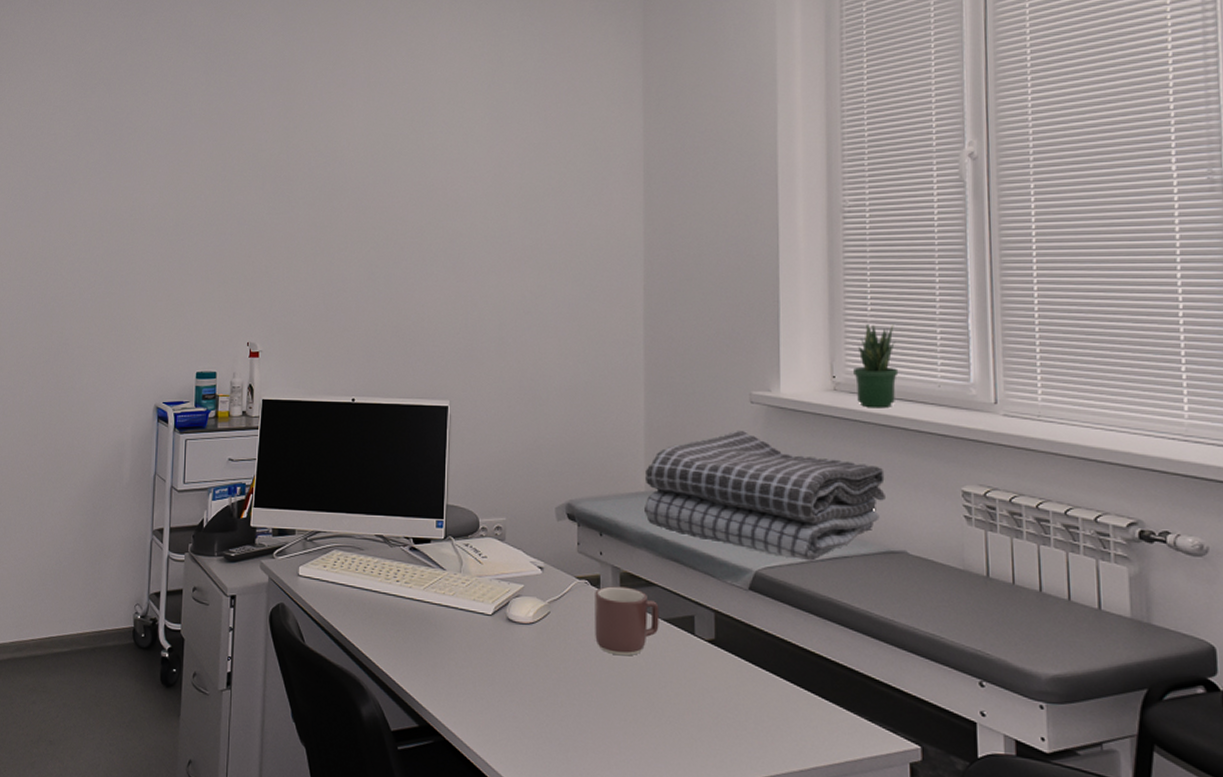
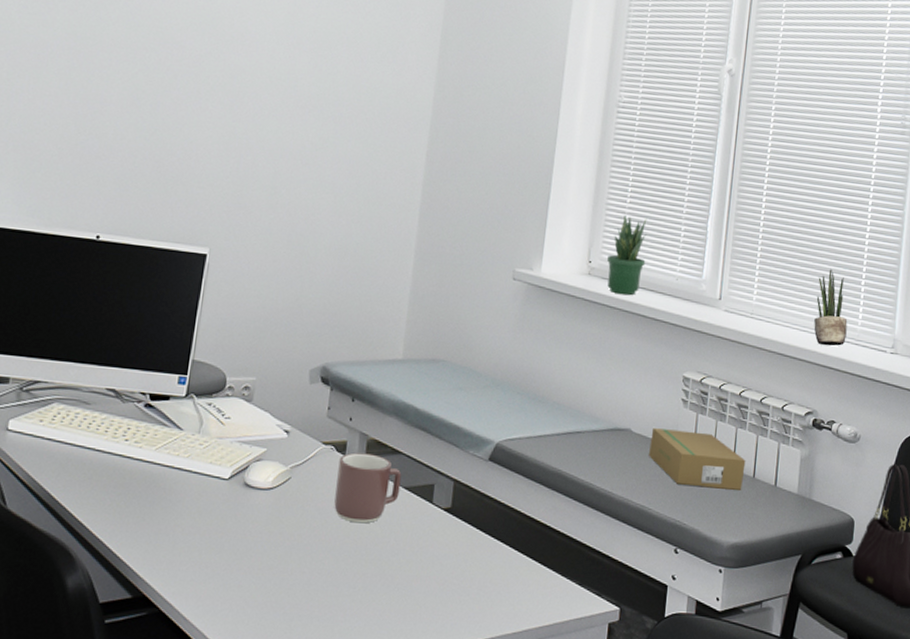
towel: present [645,430,885,560] -> none [399,304,622,434]
box: none [932,549,1057,615] -> present [649,428,746,490]
potted plant: none [1120,357,1170,446] -> present [814,269,848,347]

